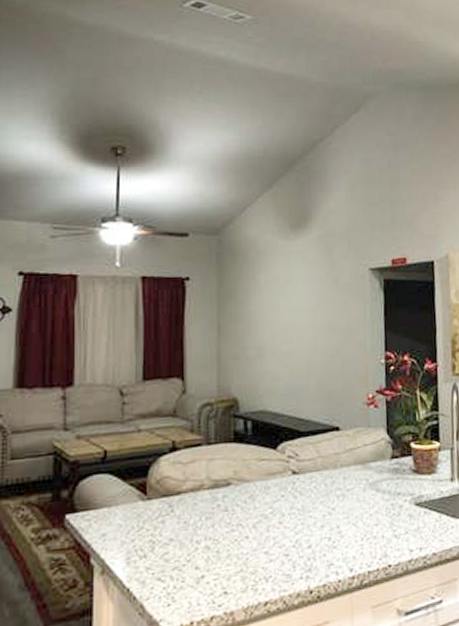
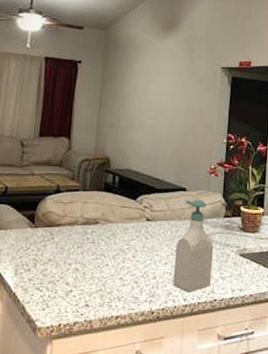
soap bottle: none [333,439,383,560] -> present [173,199,213,292]

